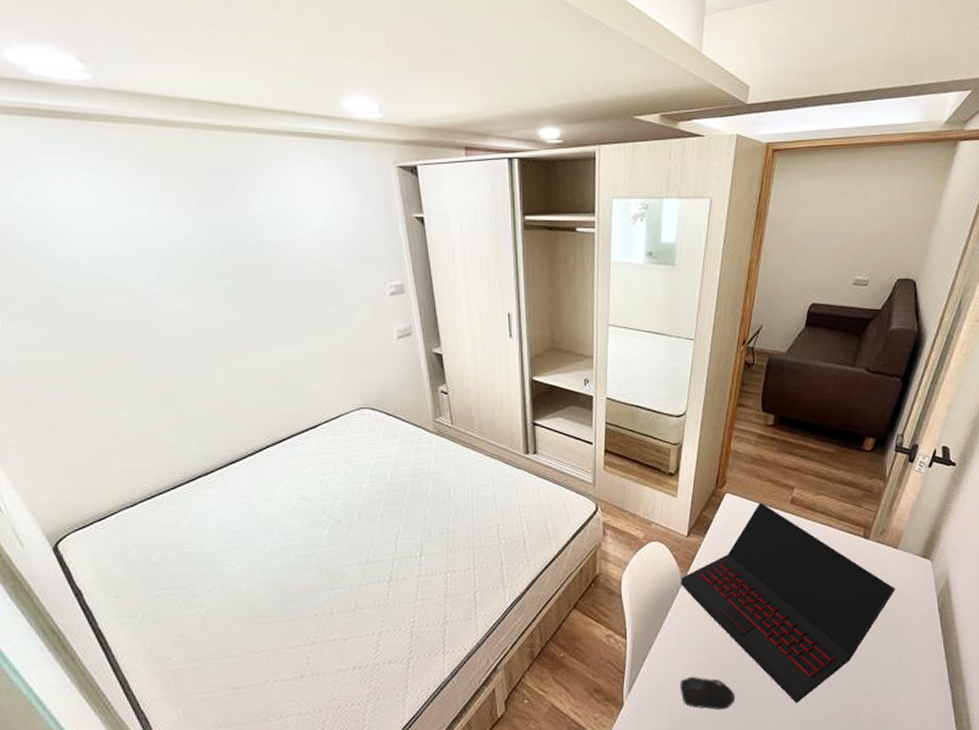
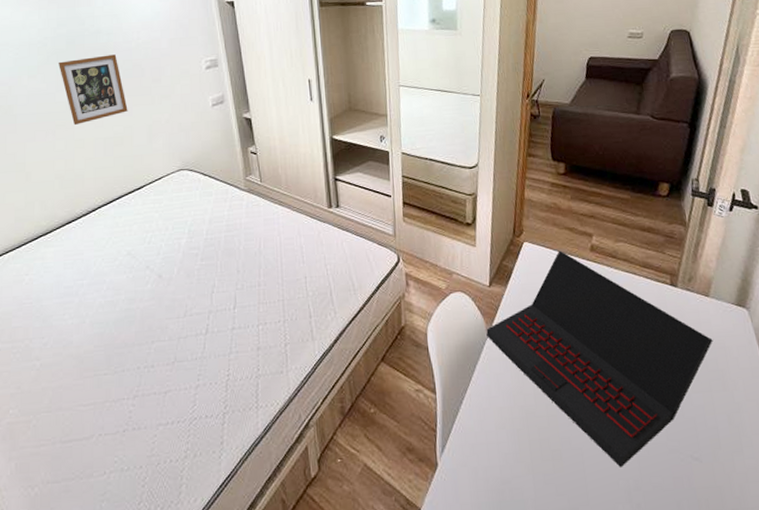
picture frame: none [212,273,299,354] -> present [59,54,128,126]
computer mouse: present [680,676,735,710] -> none [494,435,554,474]

